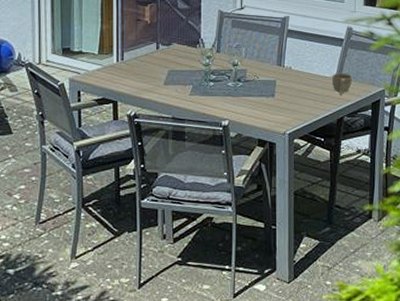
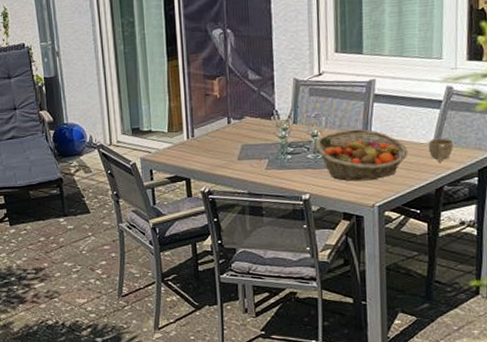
fruit basket: none [235,61,315,110] -> present [315,129,409,181]

